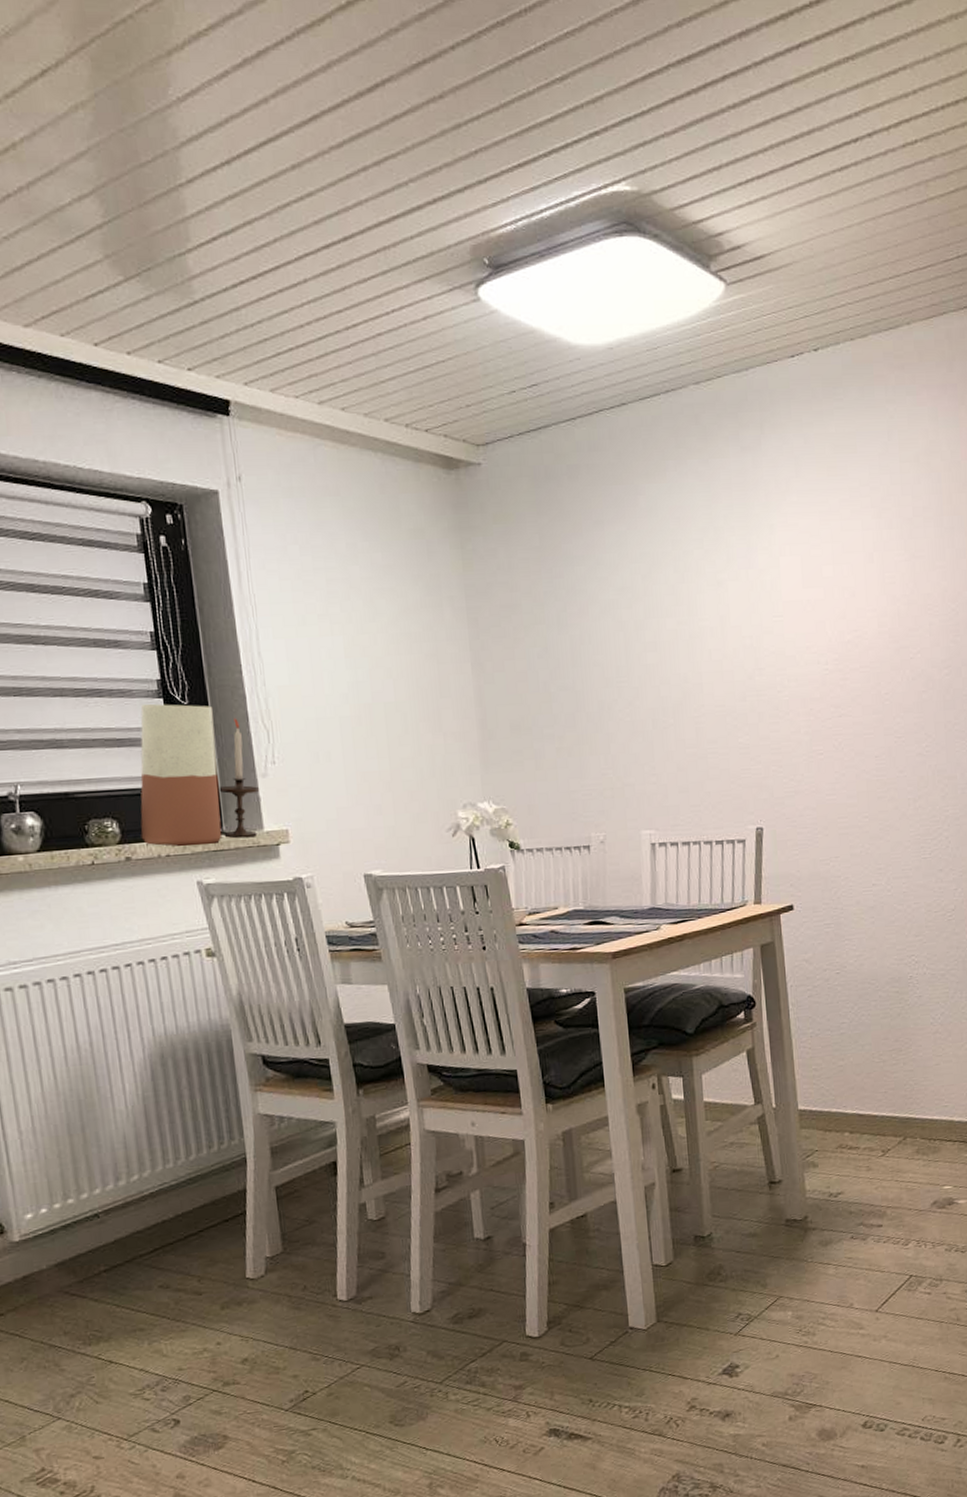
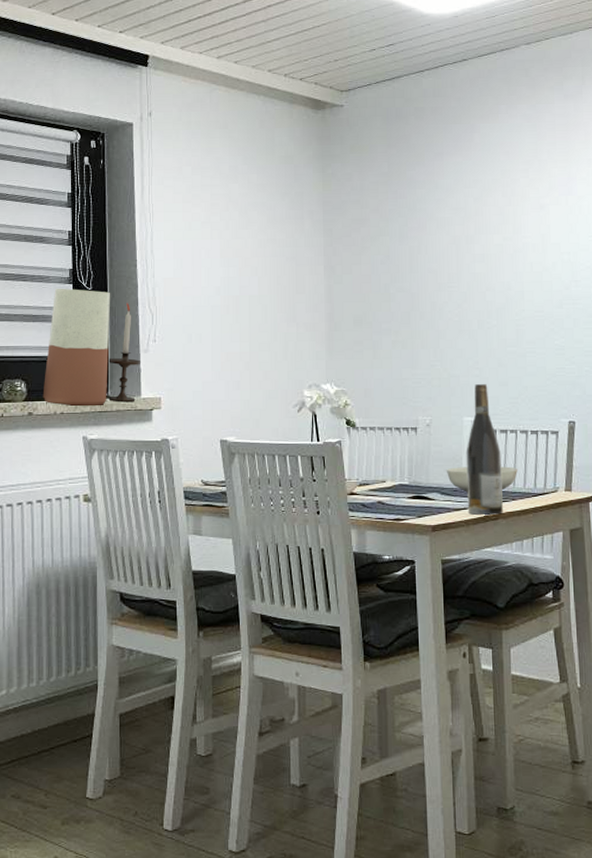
bowl: none [624,882,704,914] -> present [446,466,519,493]
wine bottle: none [645,792,689,937] -> present [466,384,503,515]

